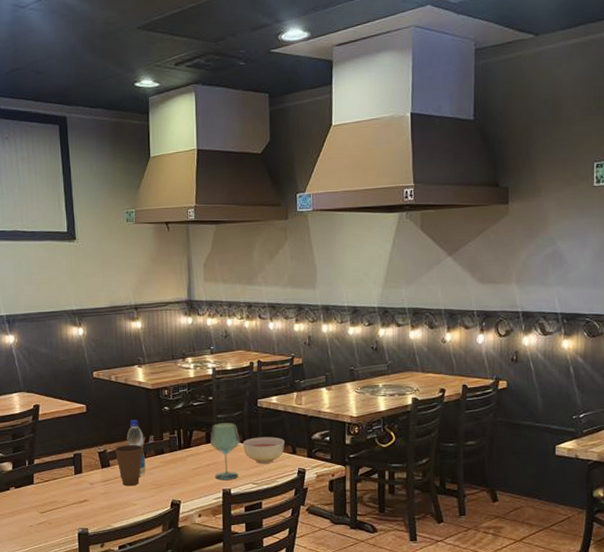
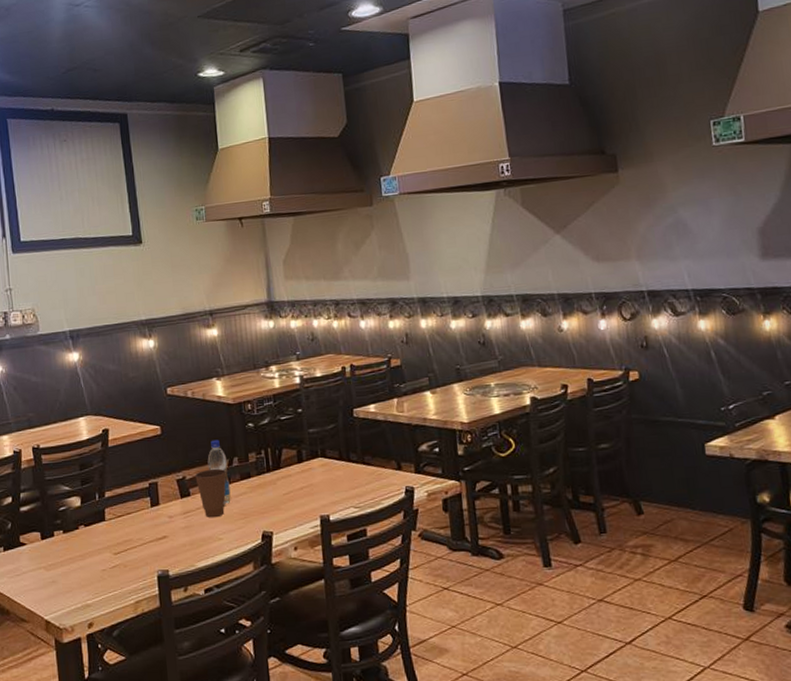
wine glass: present [209,423,240,479] -> none [302,437,338,505]
bowl: present [242,437,285,464] -> none [339,451,388,484]

